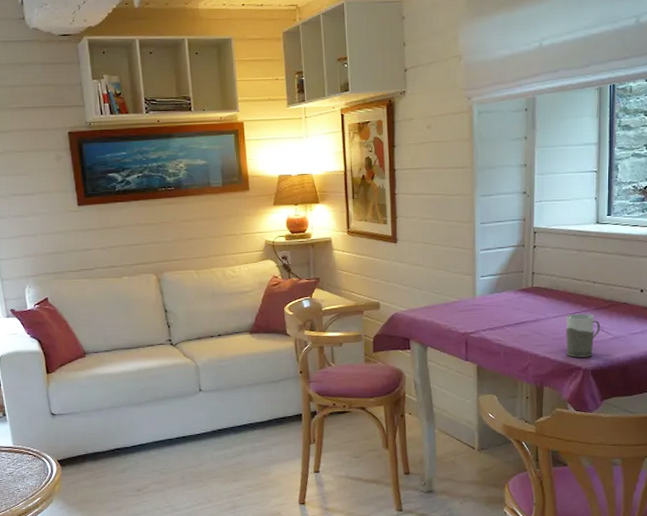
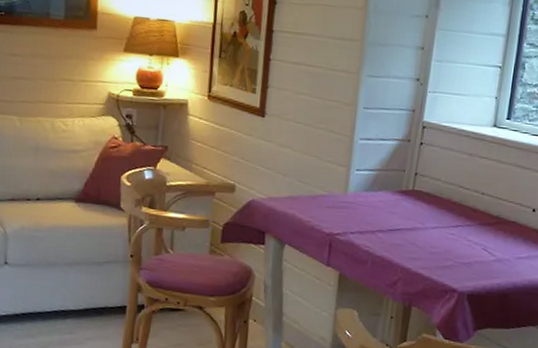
mug: present [566,313,601,358] -> none [442,226,484,279]

